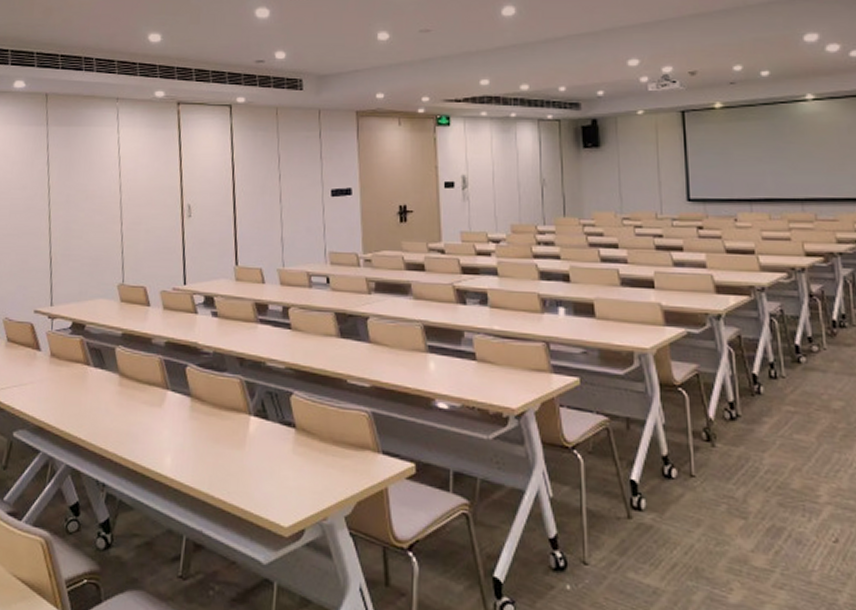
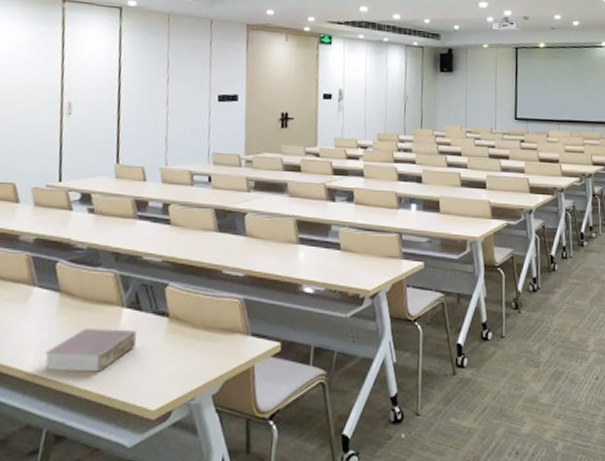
book: none [181,435,266,482] -> present [45,329,137,372]

